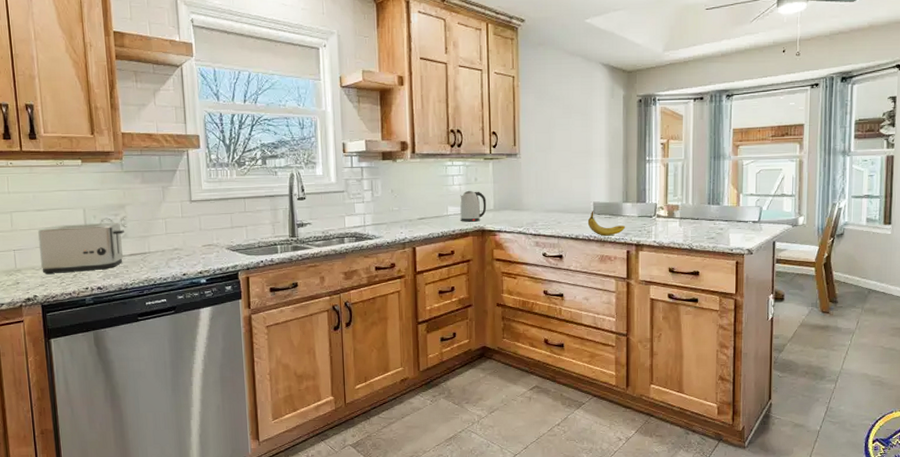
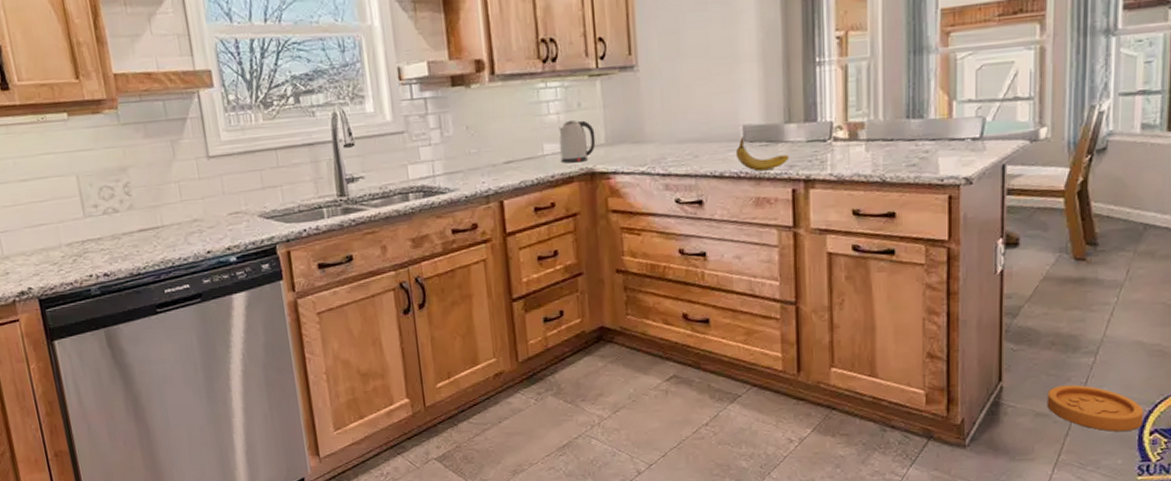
toaster: present [38,222,125,275] -> none [24,190,131,261]
pet bowl: none [802,404,869,440] -> present [1047,385,1144,432]

